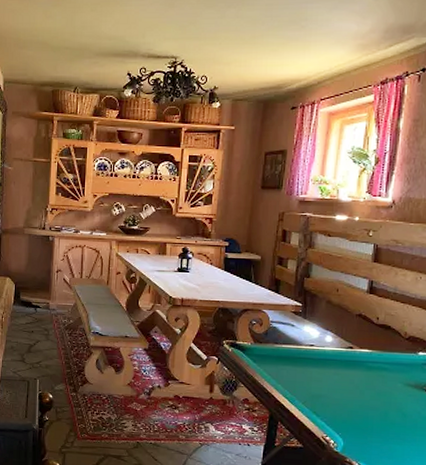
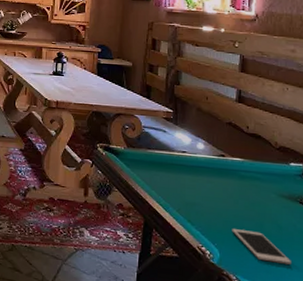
cell phone: none [356,418,413,450] -> present [232,229,291,265]

